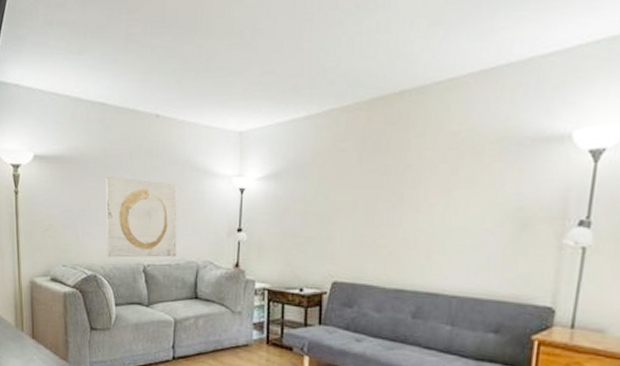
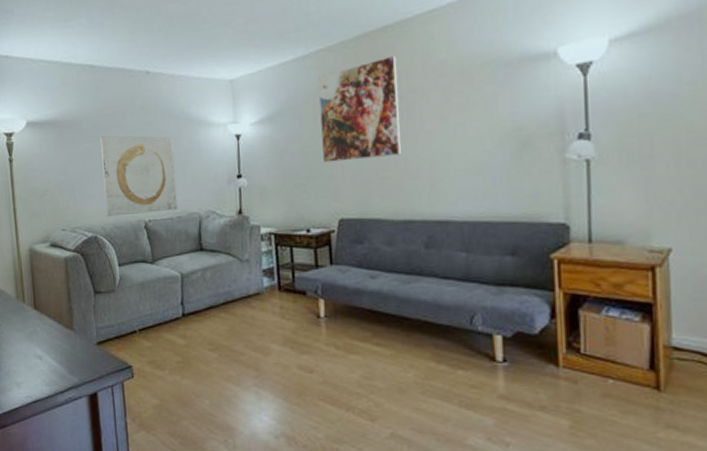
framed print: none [324,122,409,226] -> present [318,55,402,163]

